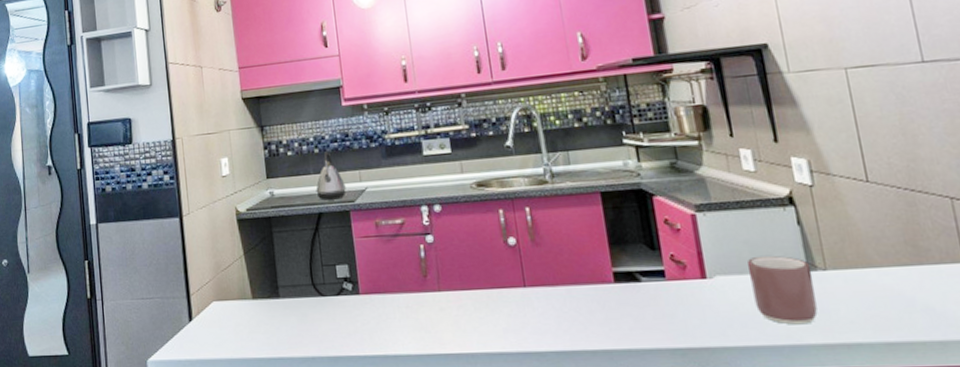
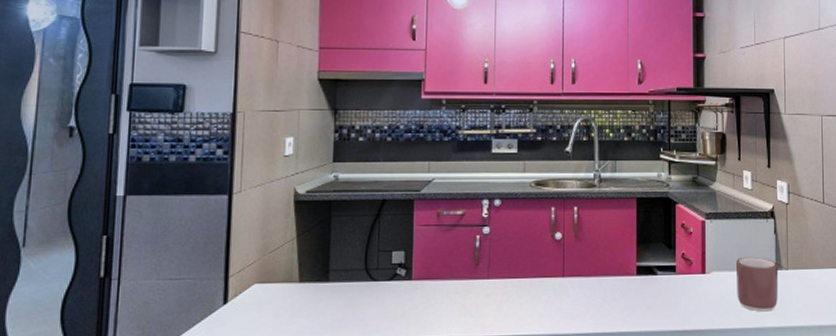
kettle: present [315,150,347,201] -> none [383,139,414,188]

